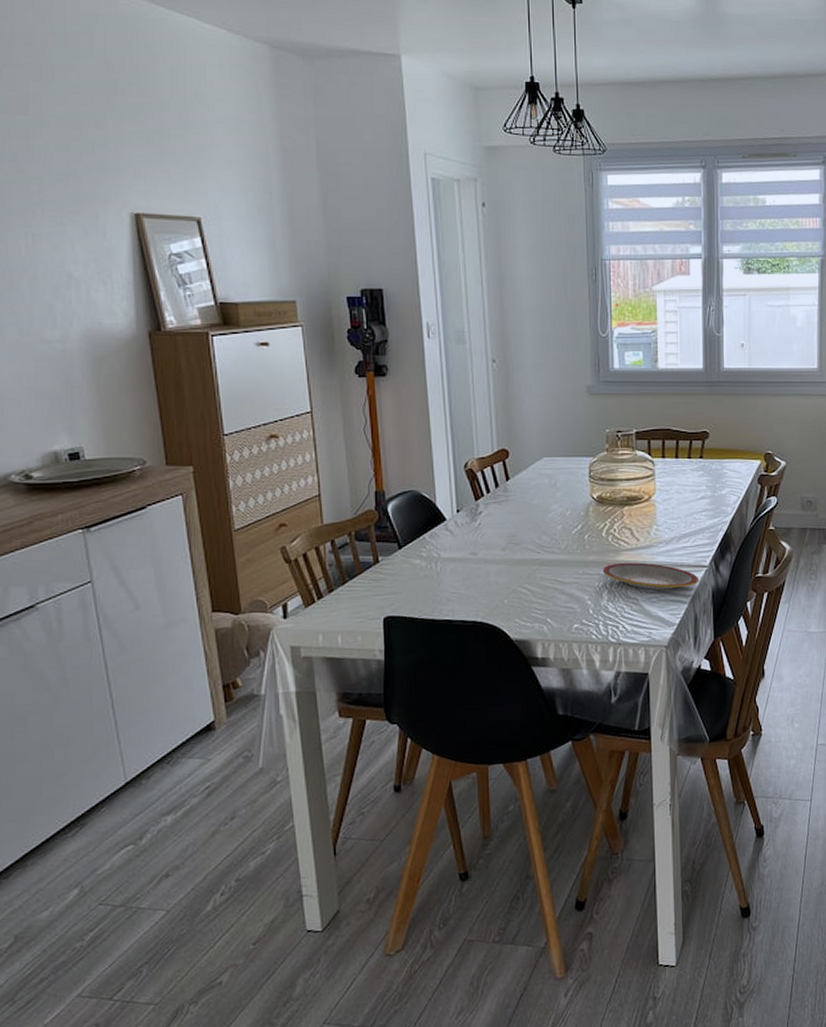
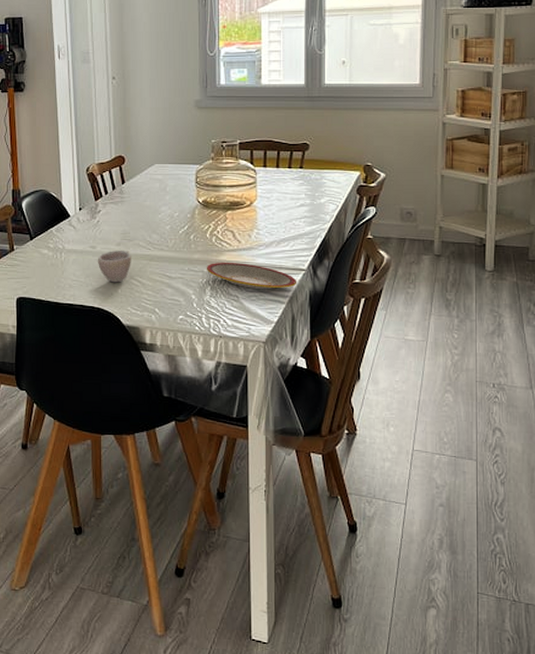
cup: none [479,555,519,593] -> present [97,250,131,283]

